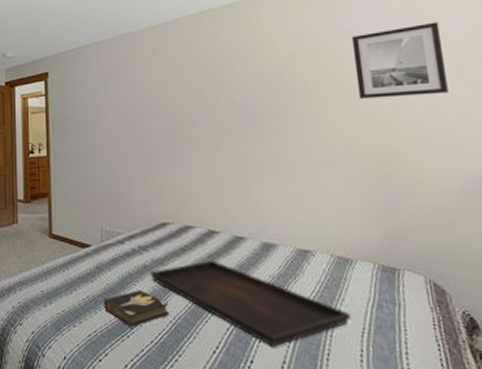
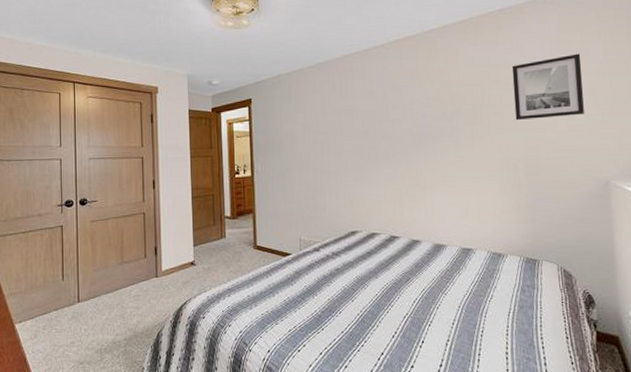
hardback book: present [104,290,170,328] -> none [302,290,358,322]
serving tray: present [149,260,351,347] -> none [341,261,501,329]

